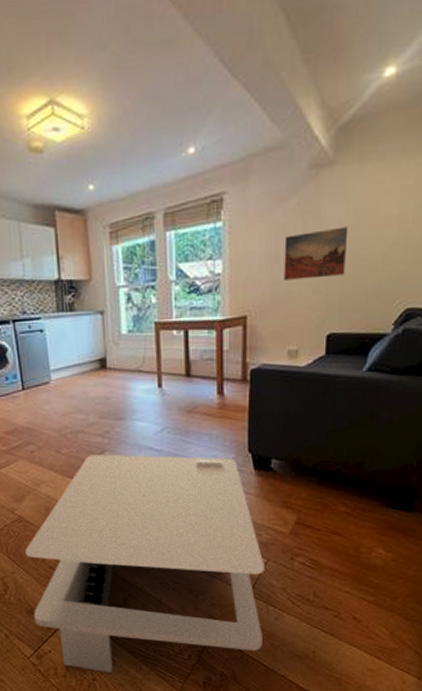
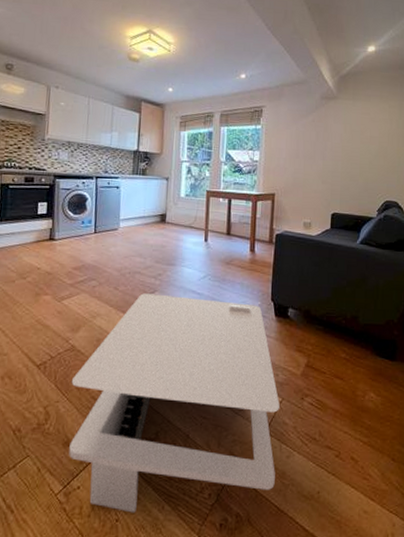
wall art: present [284,226,349,280] -> none [302,139,346,173]

